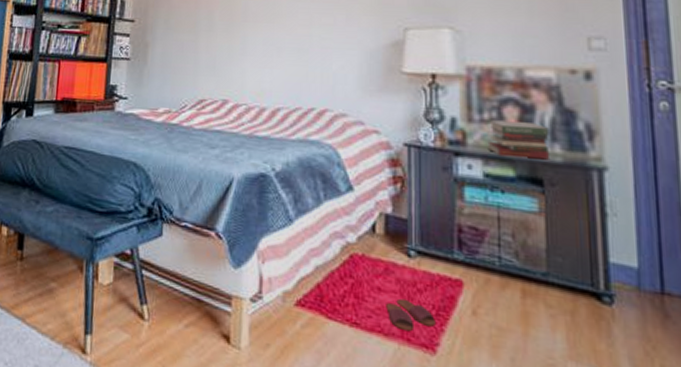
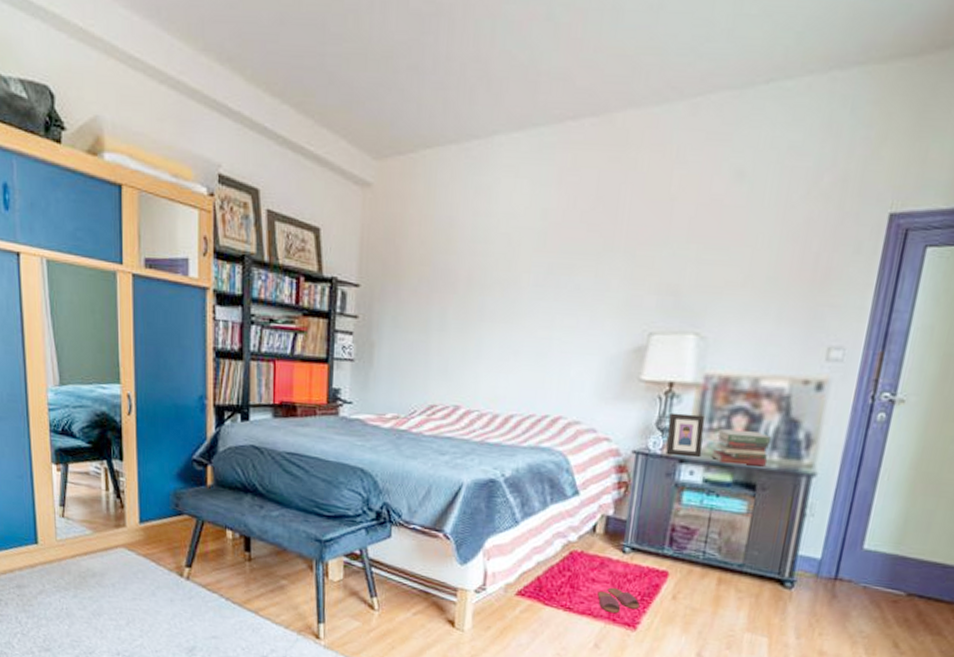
picture frame: none [437,104,477,151] -> present [665,412,704,458]

